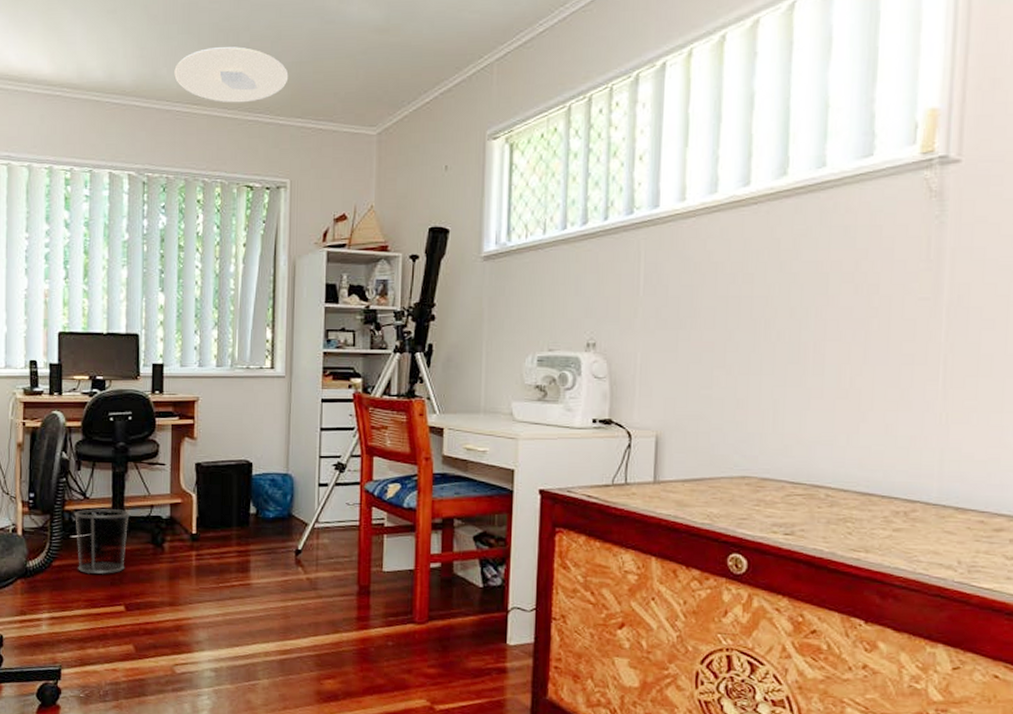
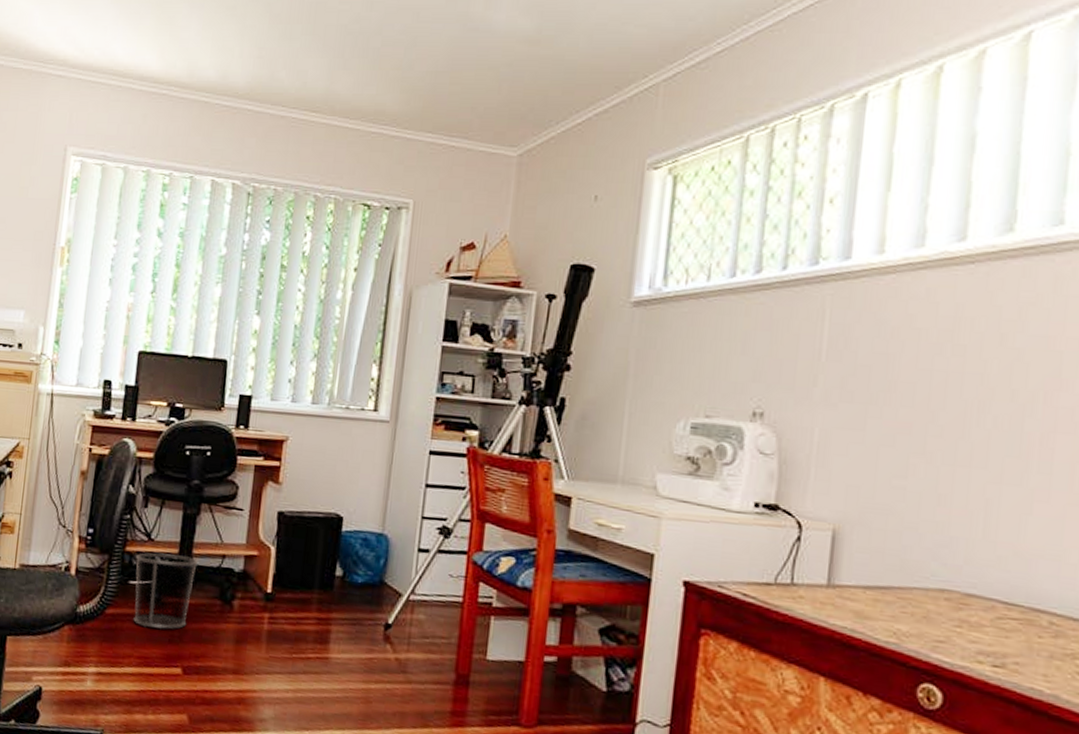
ceiling light: present [174,47,289,103] -> none [293,51,422,113]

